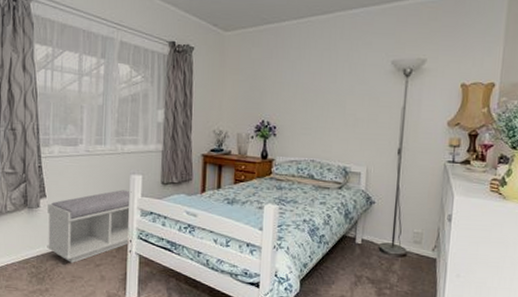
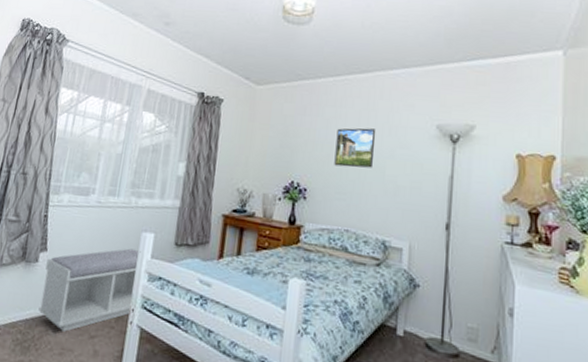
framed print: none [300,67,337,105] -> present [334,128,376,168]

